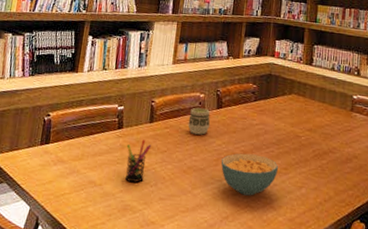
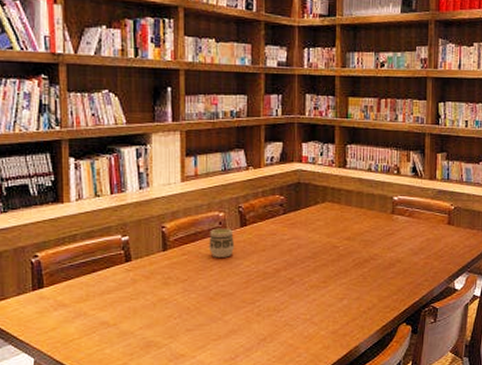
pen holder: present [125,140,152,182] -> none [139,270,169,317]
cereal bowl: present [221,153,279,196] -> none [251,271,317,315]

